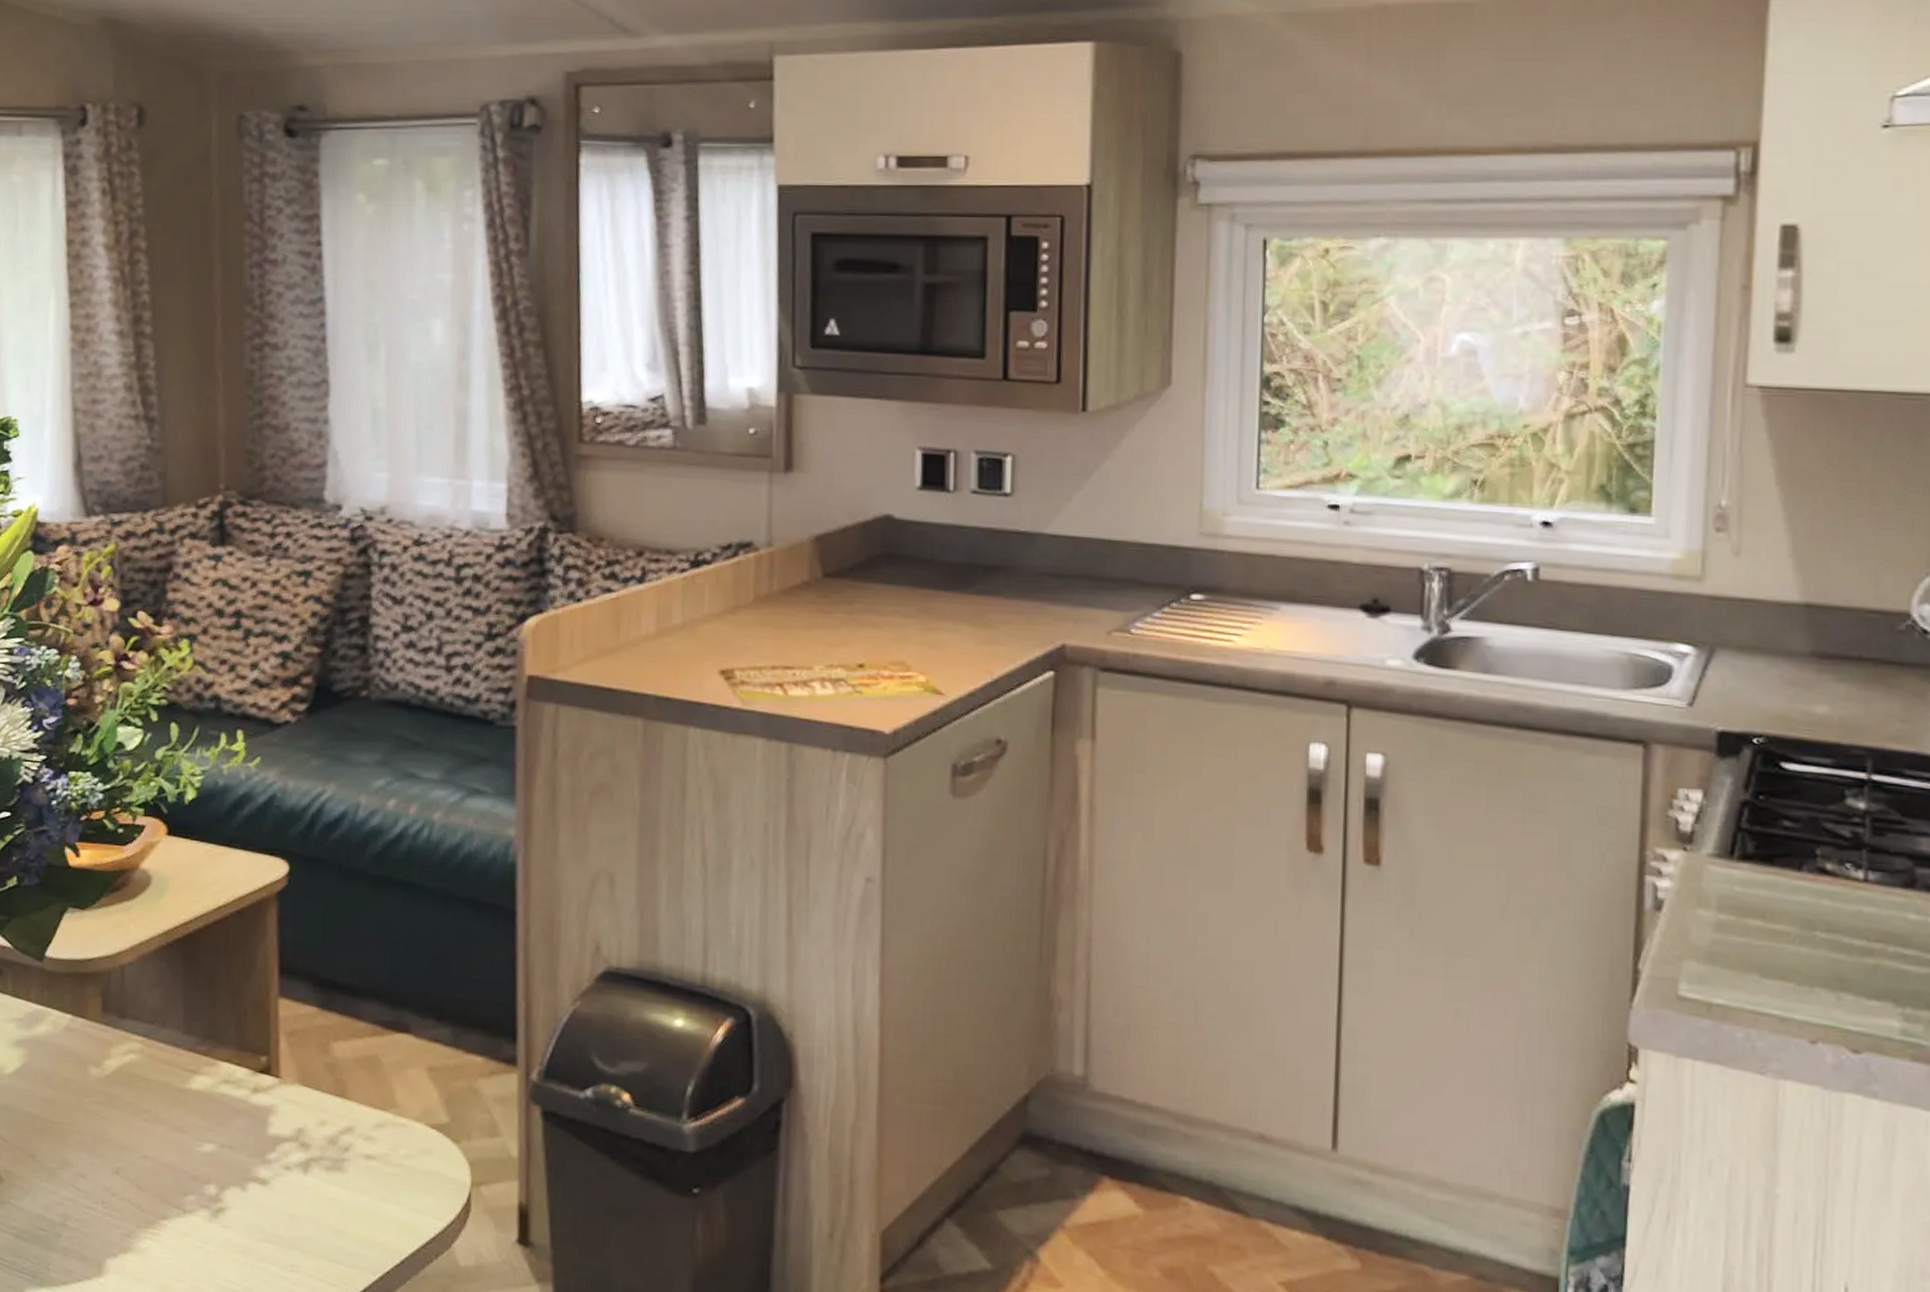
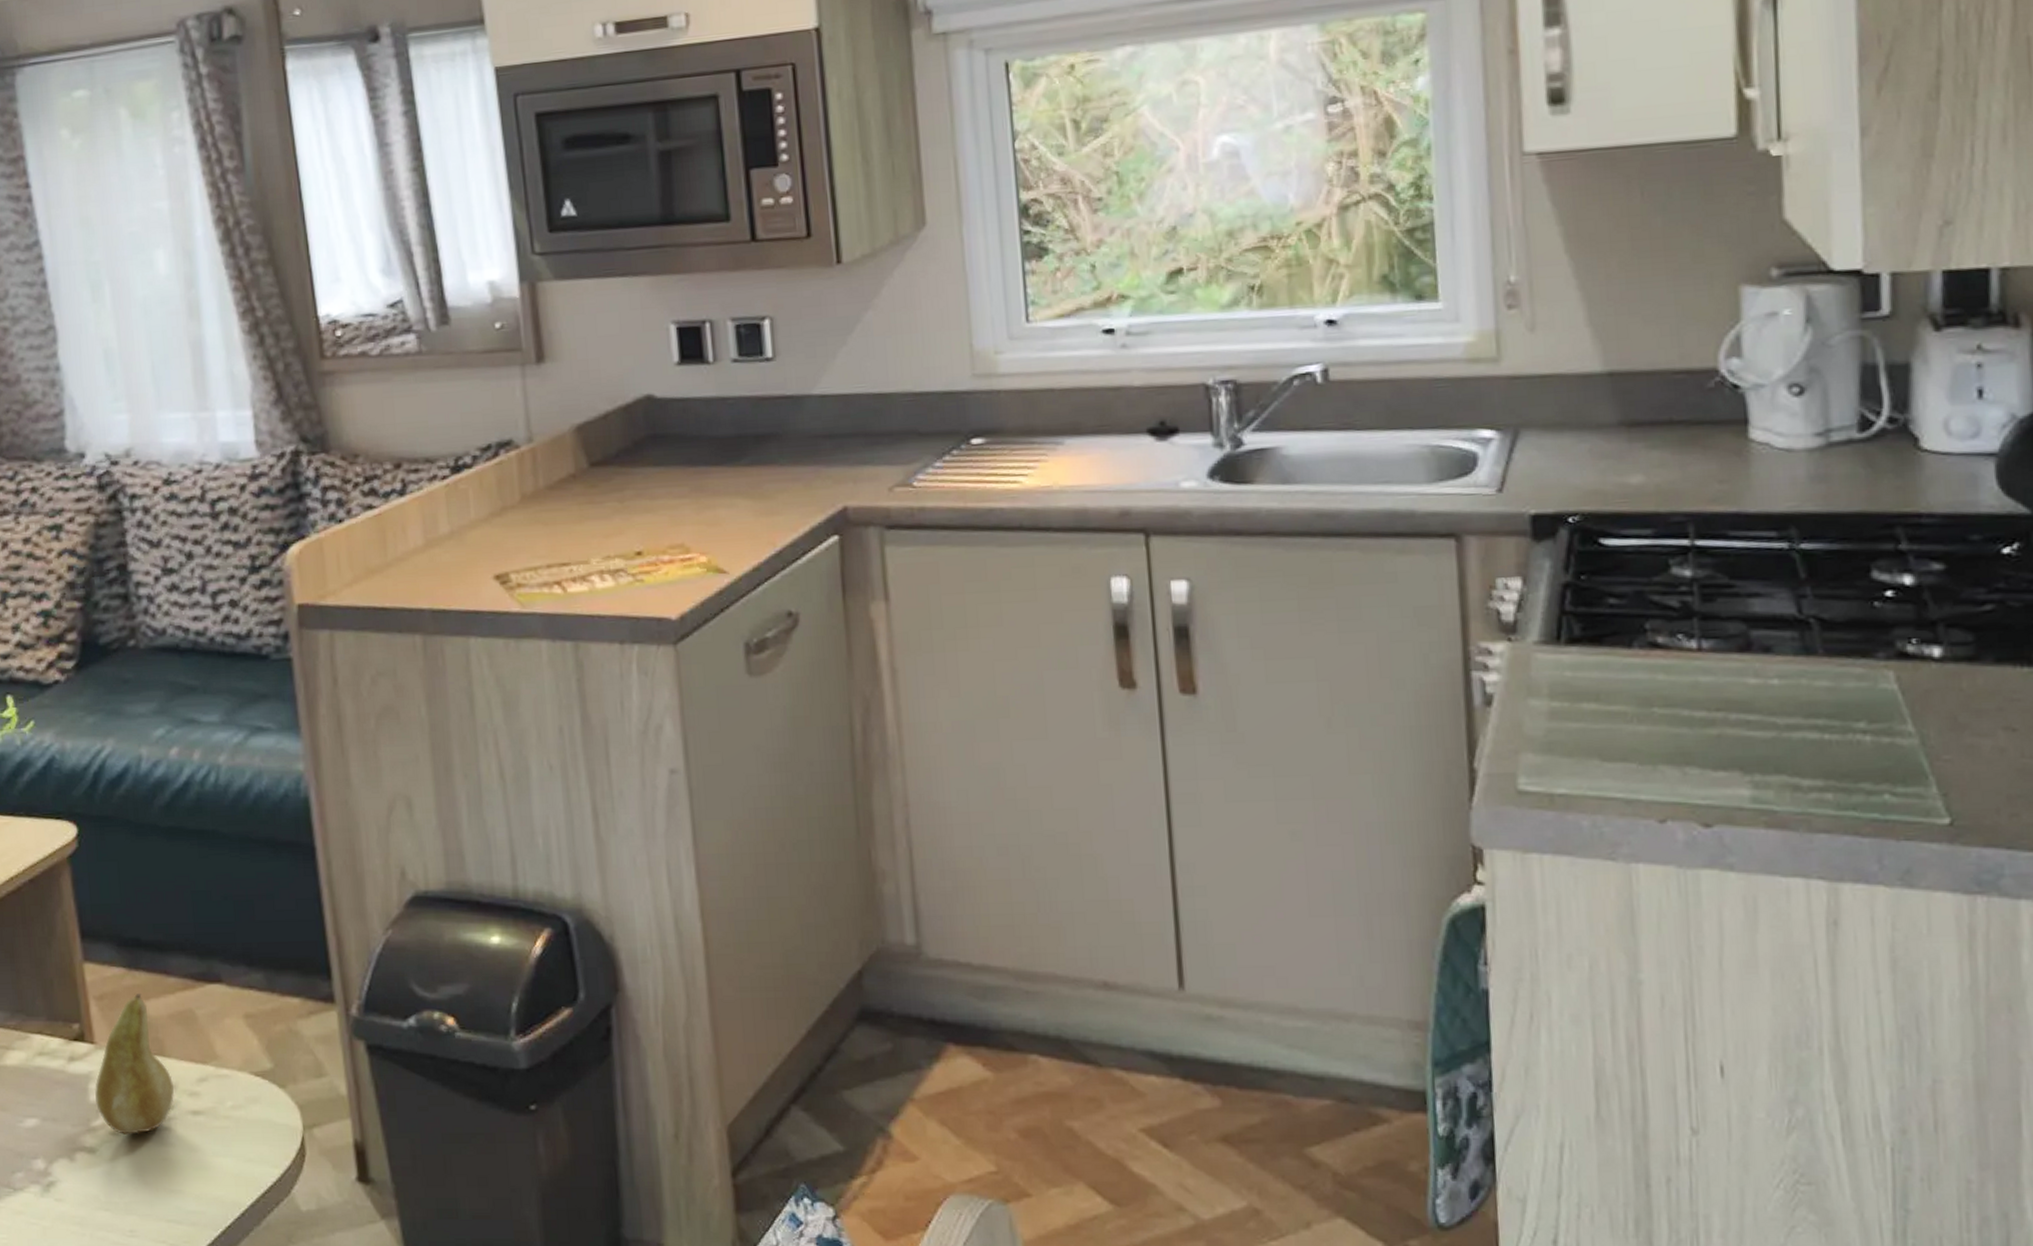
fruit: none [274,1033,351,1172] -> present [95,992,174,1134]

